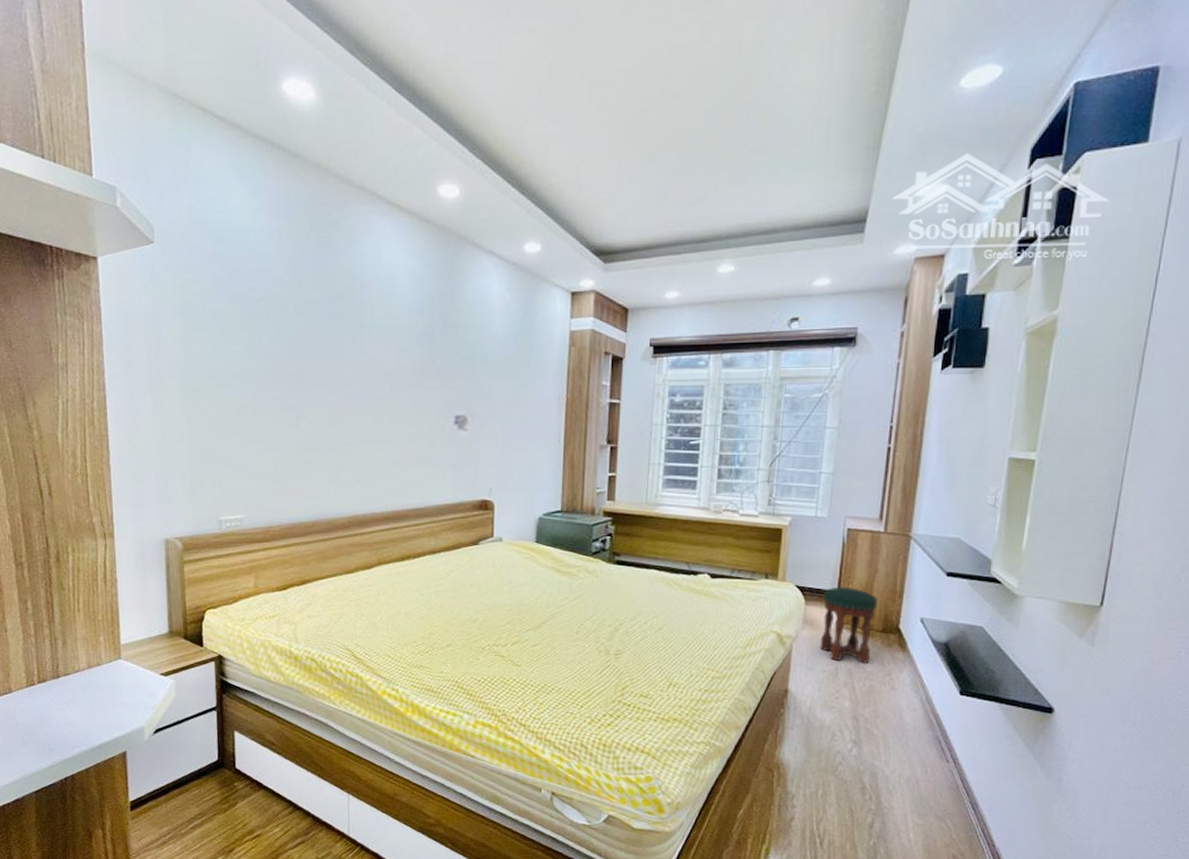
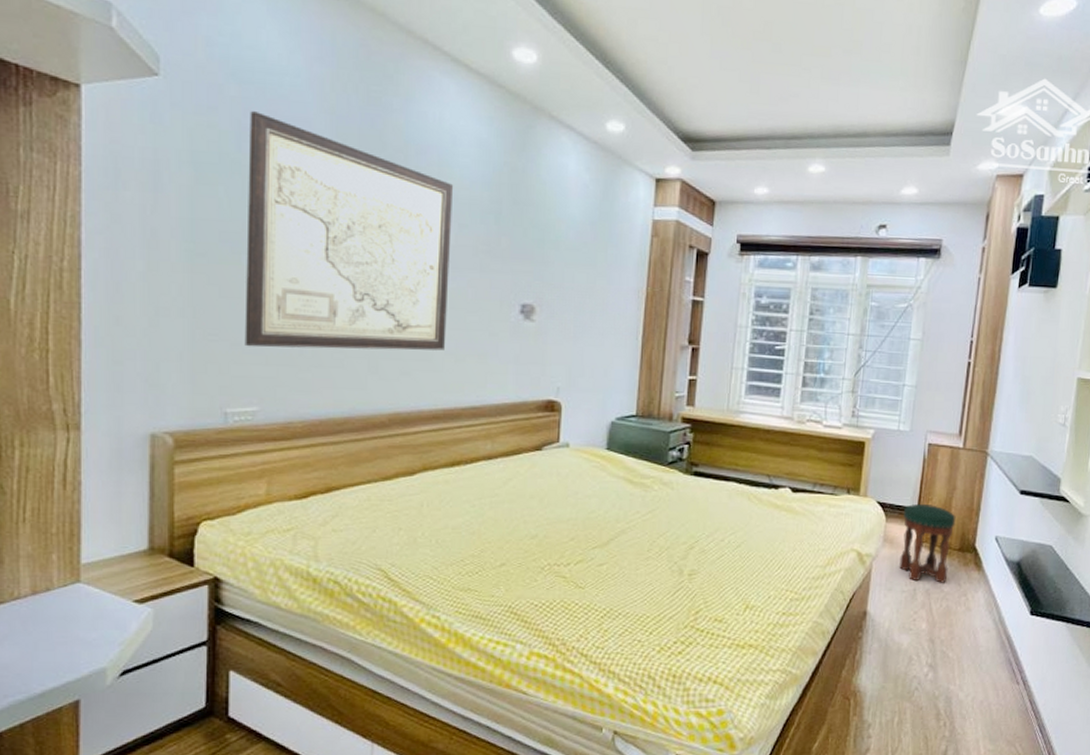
wall art: none [225,266,393,465] -> present [245,111,454,351]

